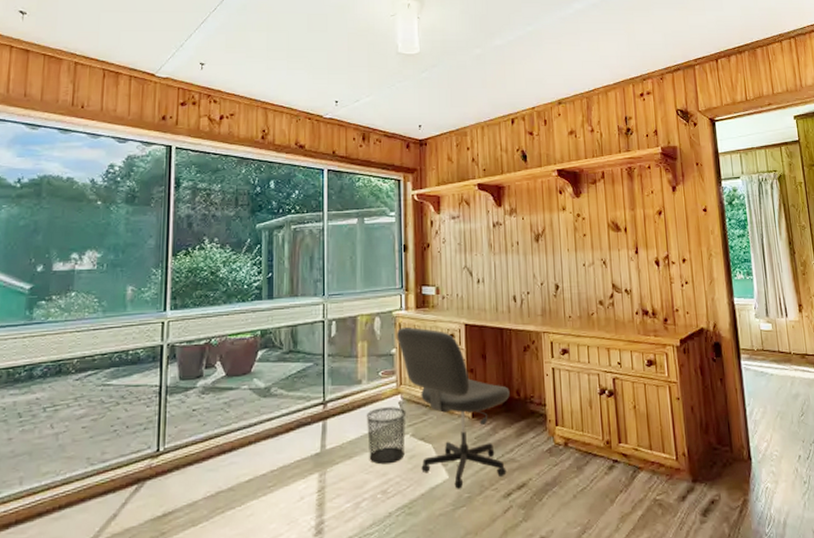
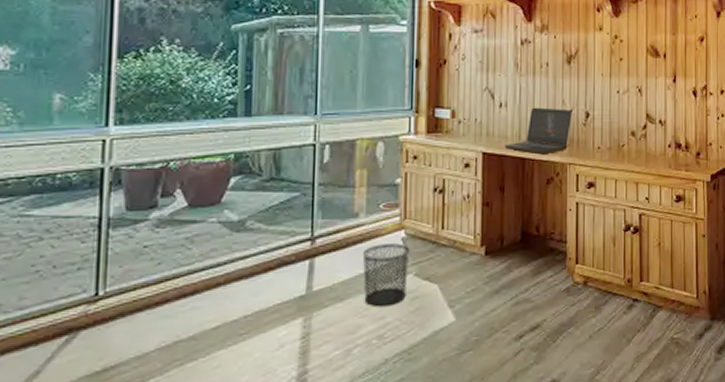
office chair: present [396,326,510,489] -> none [402,153,528,332]
laptop computer: none [483,281,543,325] -> present [504,107,573,155]

